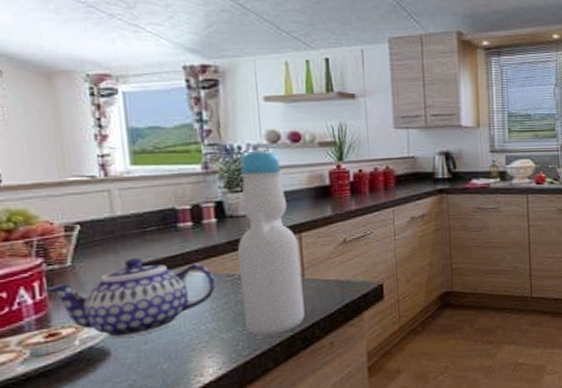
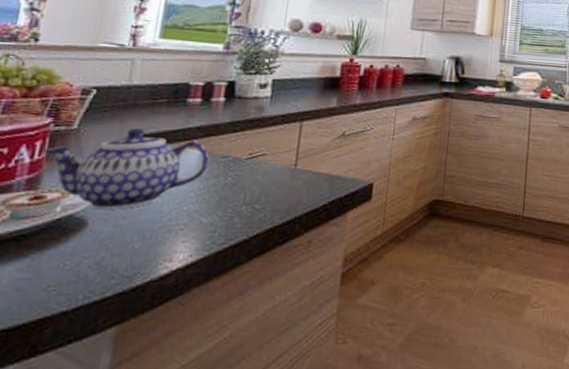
bottle: present [238,149,305,336] -> none [227,35,298,225]

